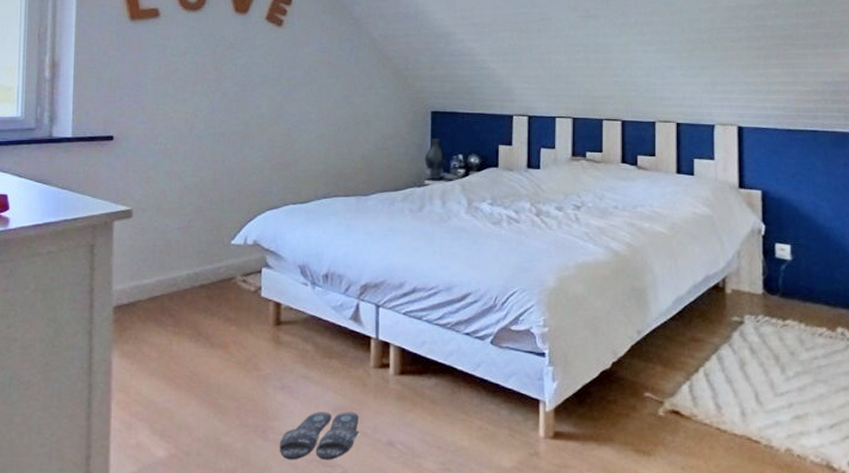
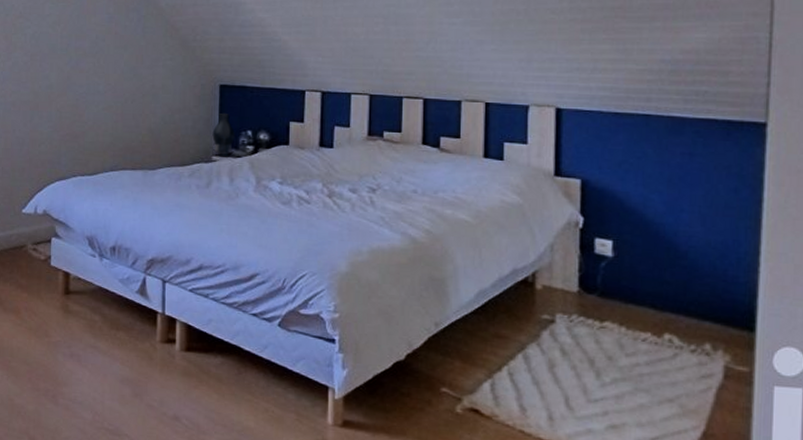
slippers: present [279,412,360,460] -> none [68,381,146,429]

